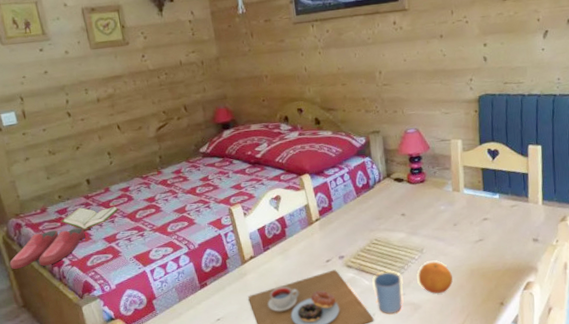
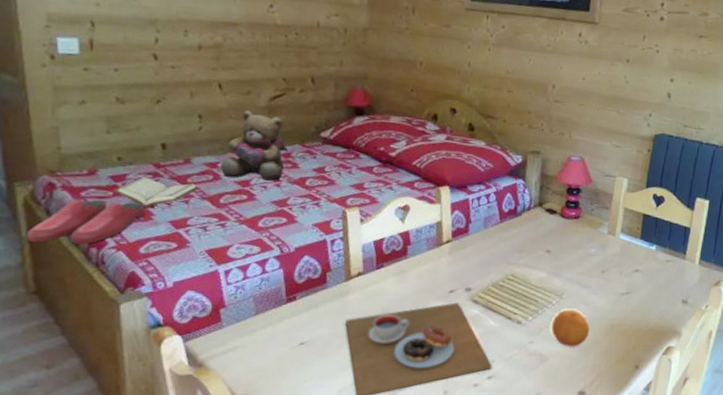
teddy bear: none [131,142,179,198] -> present [221,110,289,181]
mug: present [374,272,402,314] -> none [499,315,532,363]

